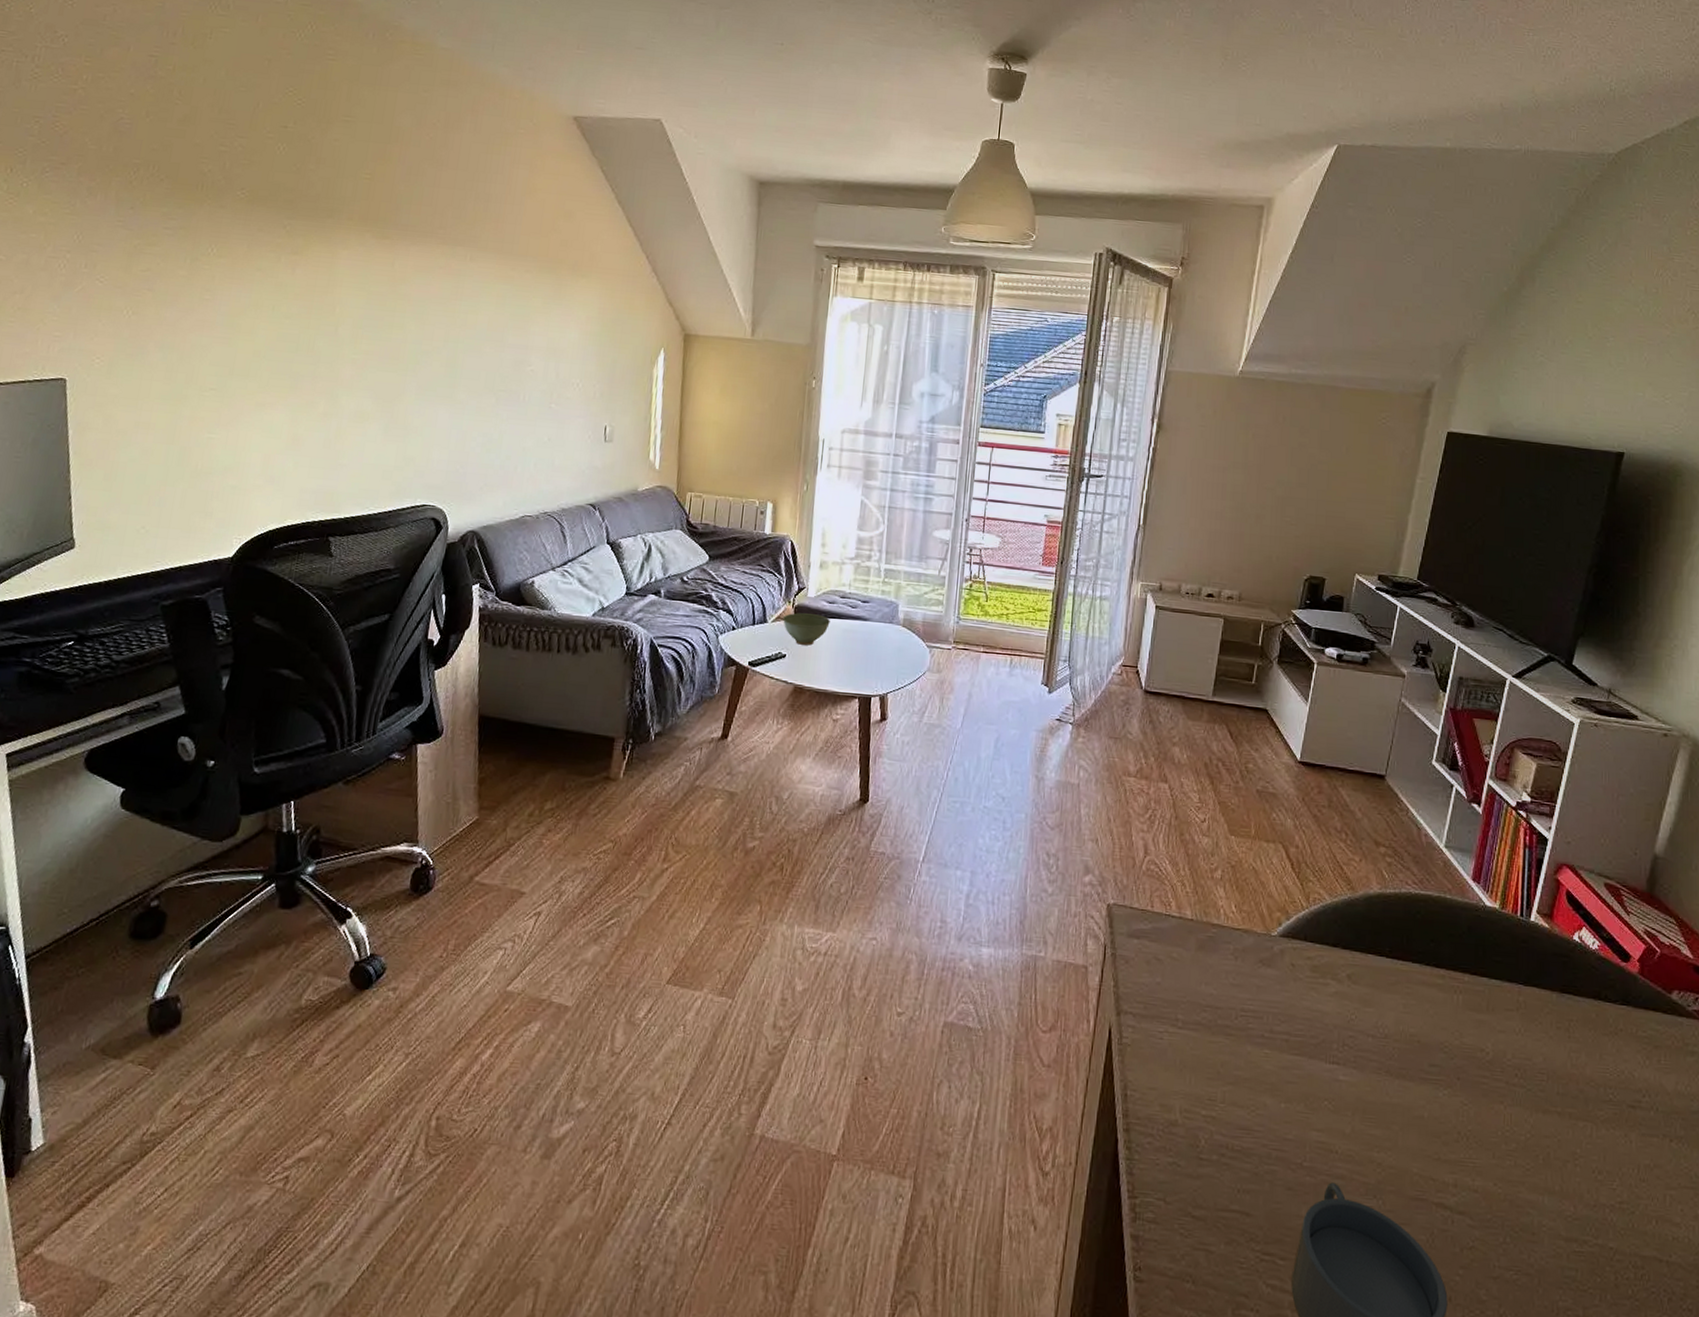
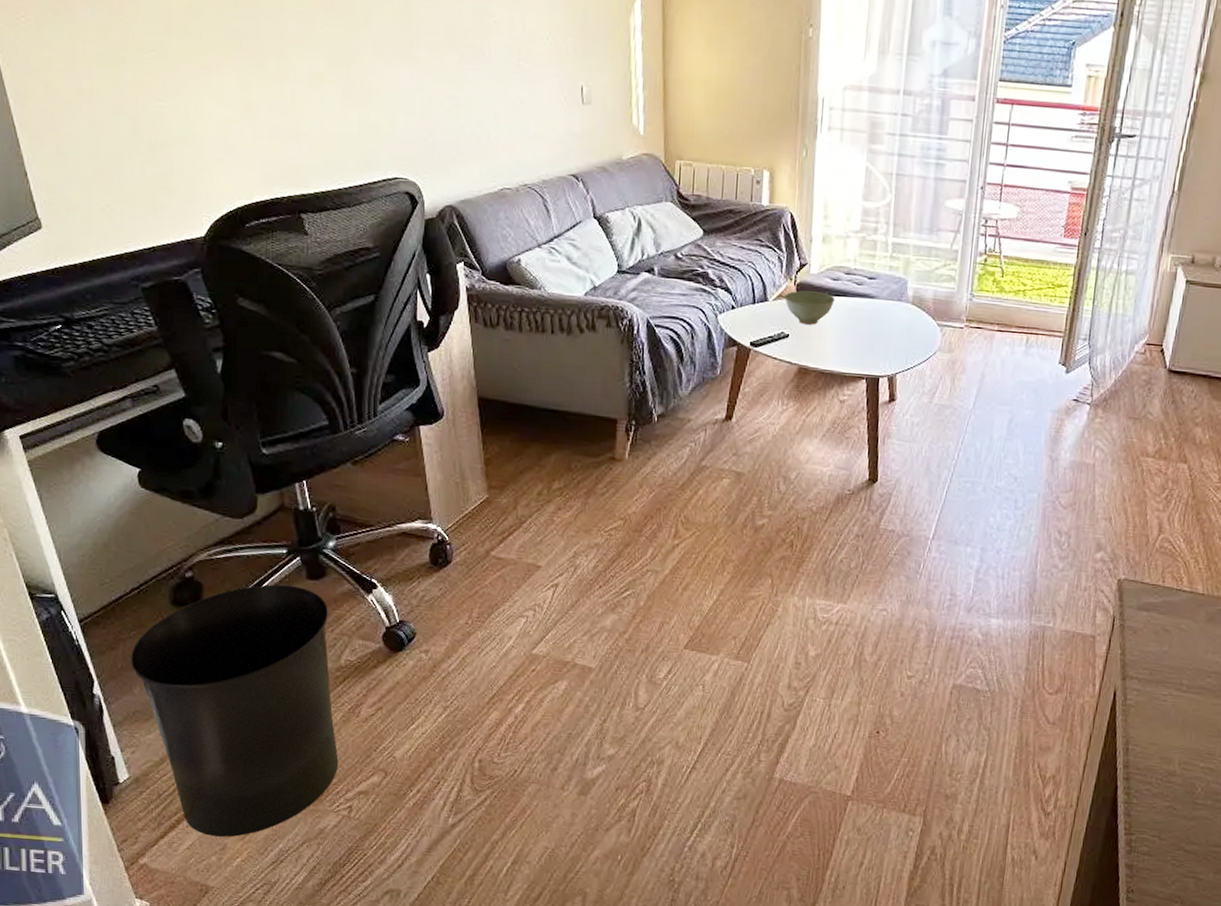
waste bin: none [72,914,297,1218] -> present [131,584,339,837]

